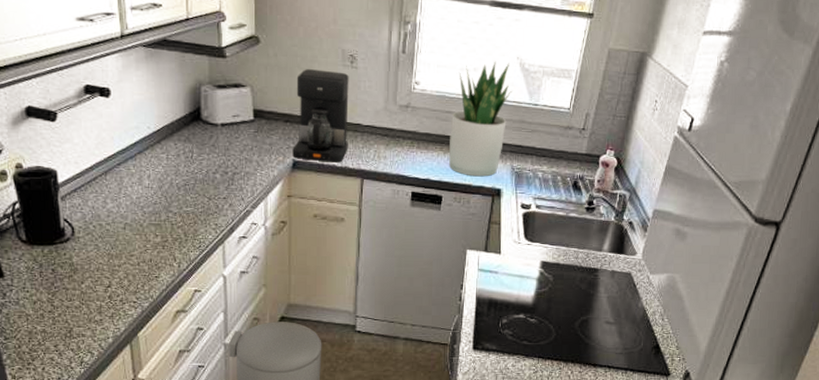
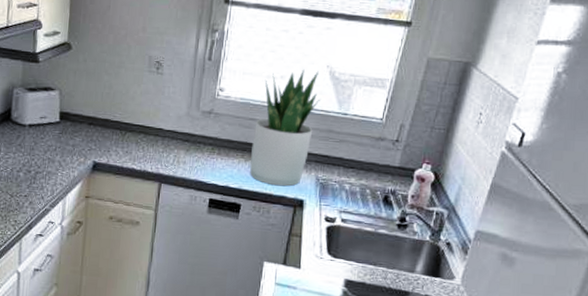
coffee maker: present [292,69,349,163] -> none [93,74,154,166]

